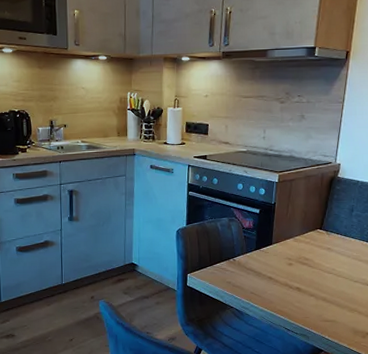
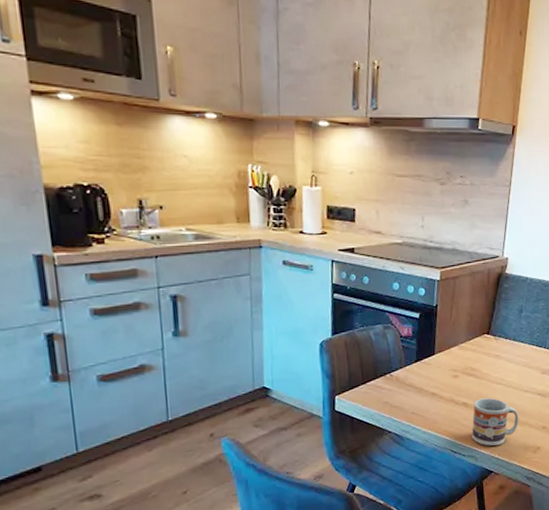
cup: none [303,285,349,328] -> present [471,398,519,446]

